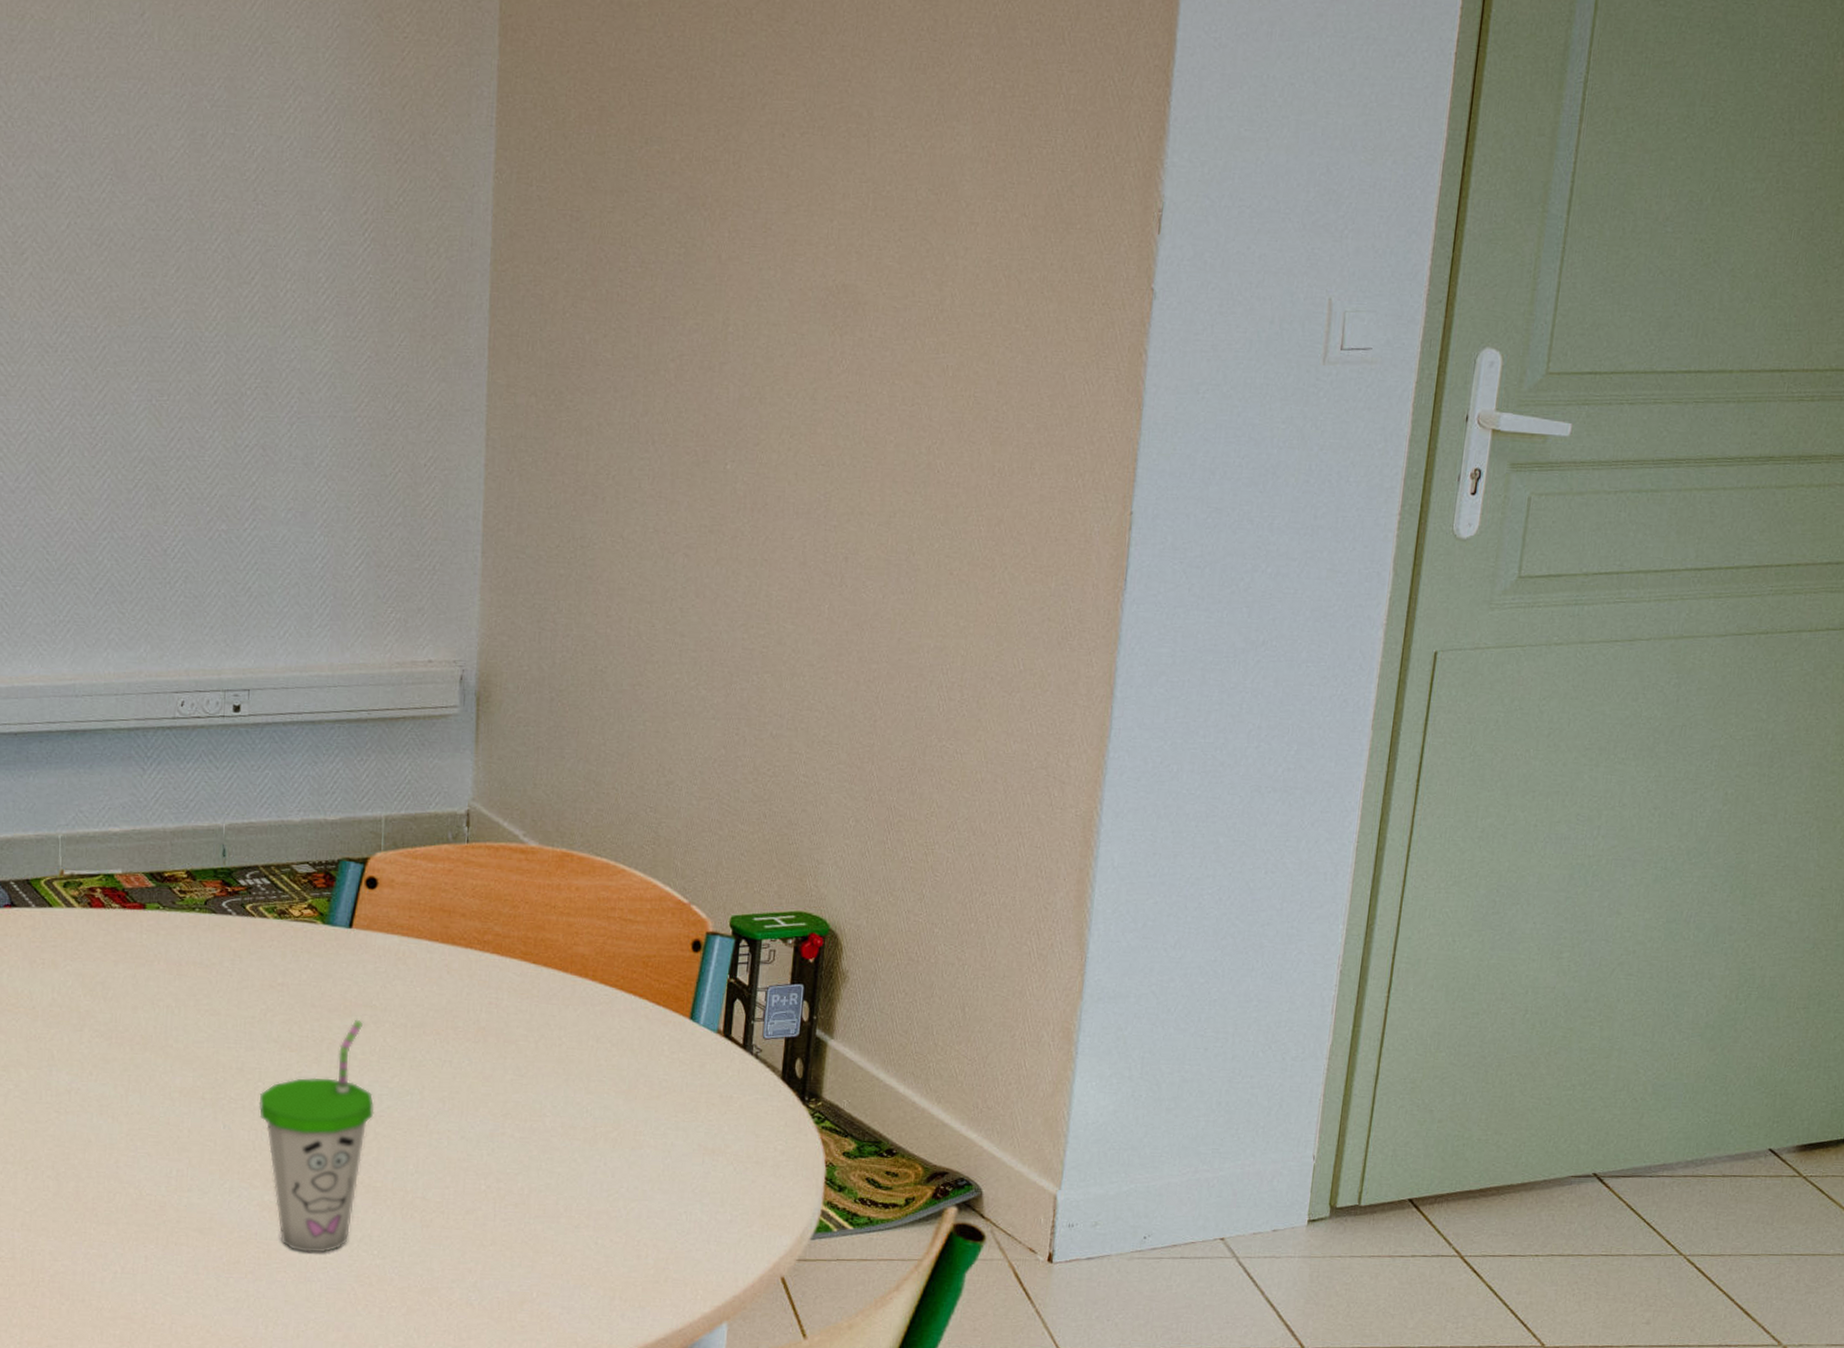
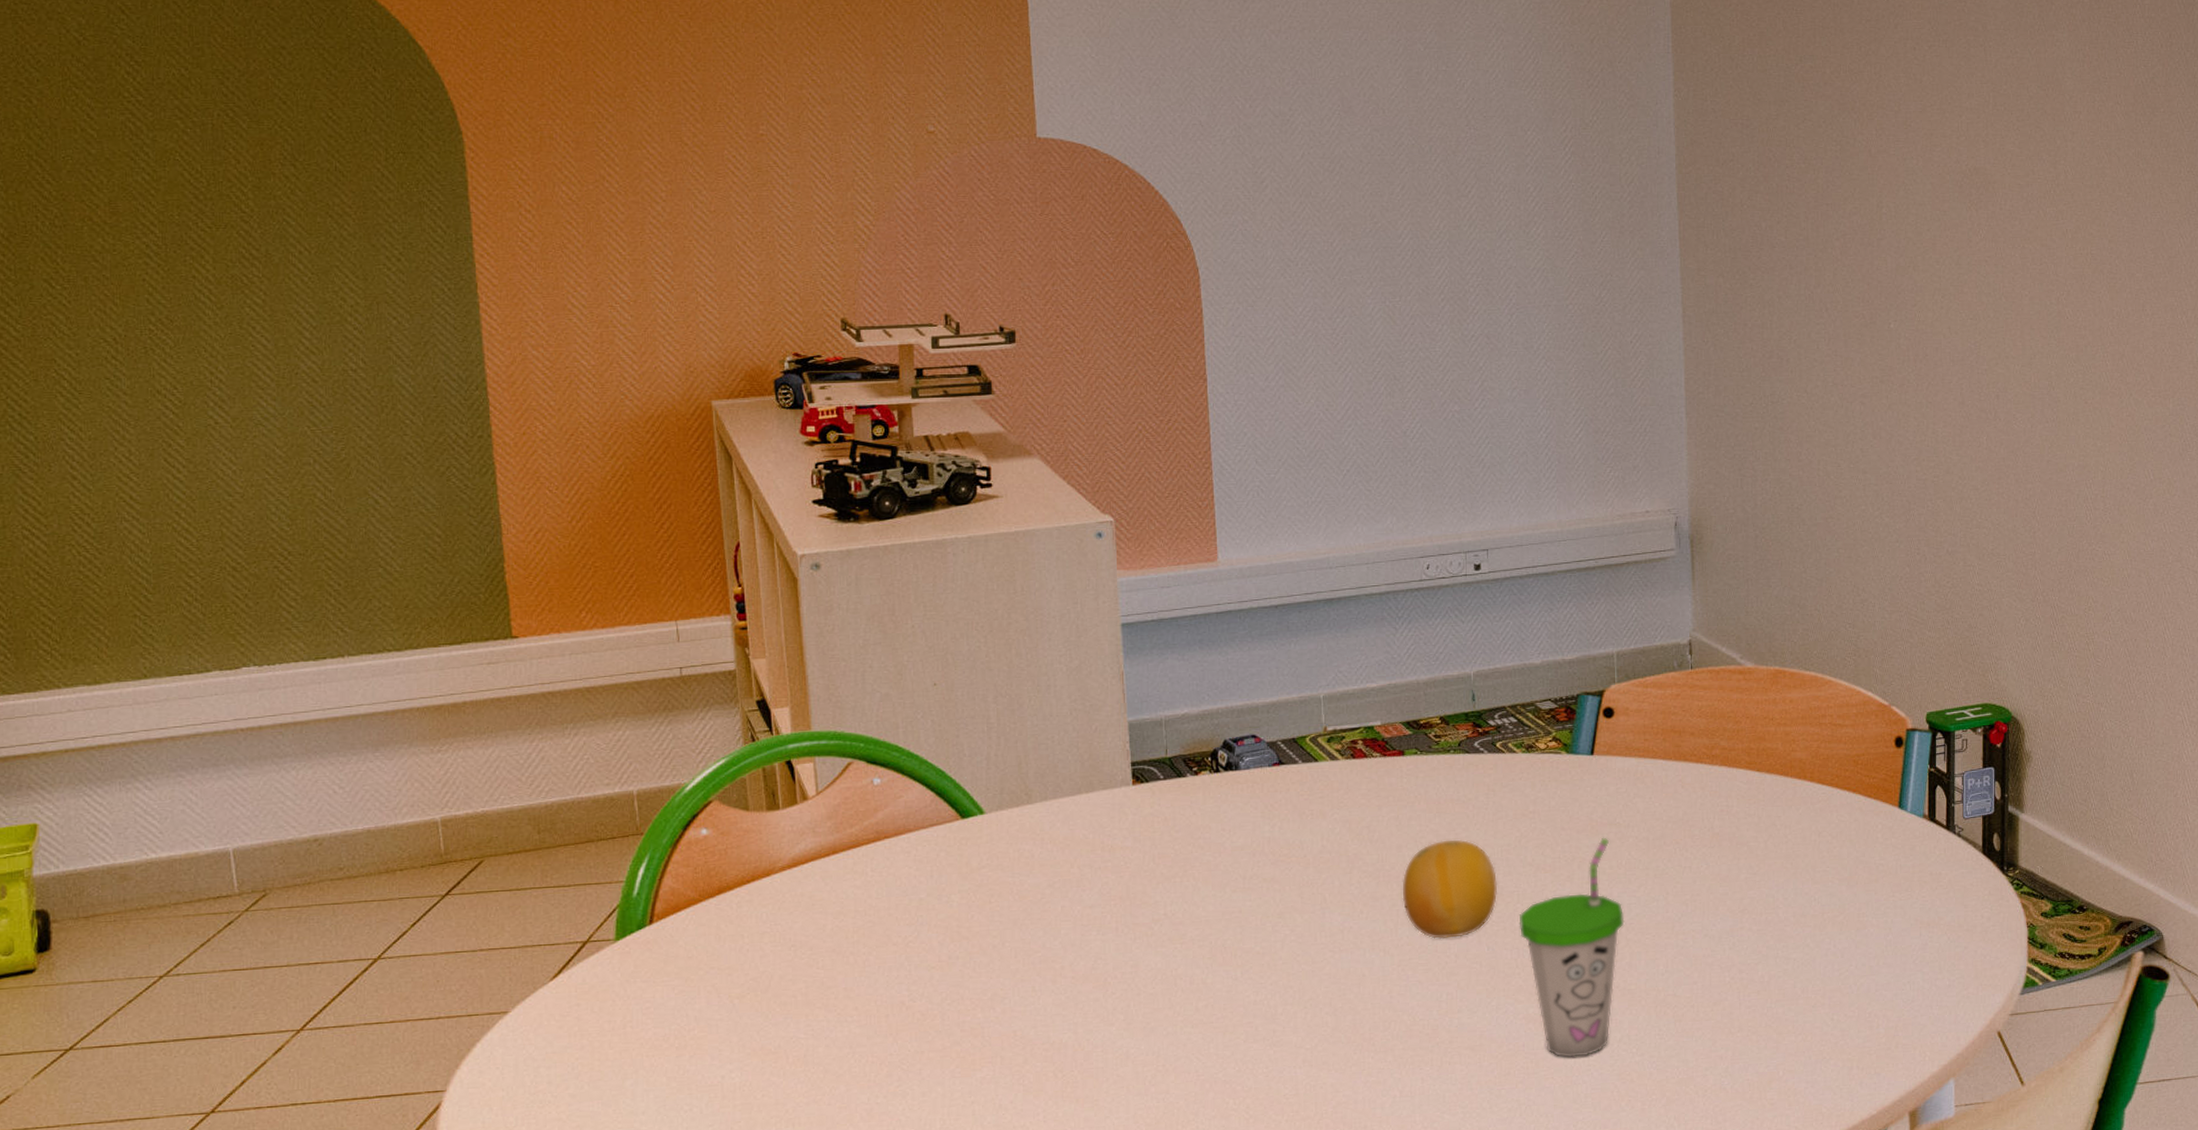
fruit: none [135,1005,239,1112] -> present [1402,839,1498,939]

